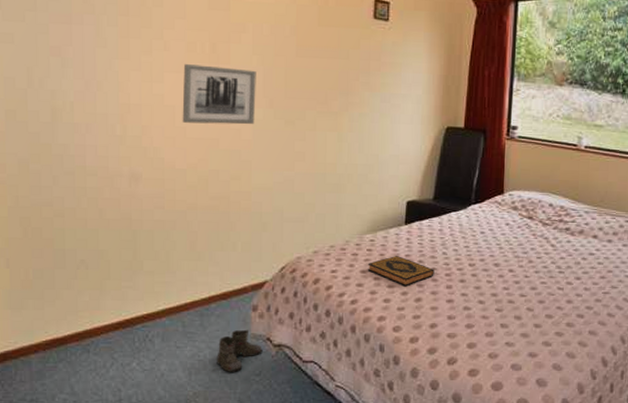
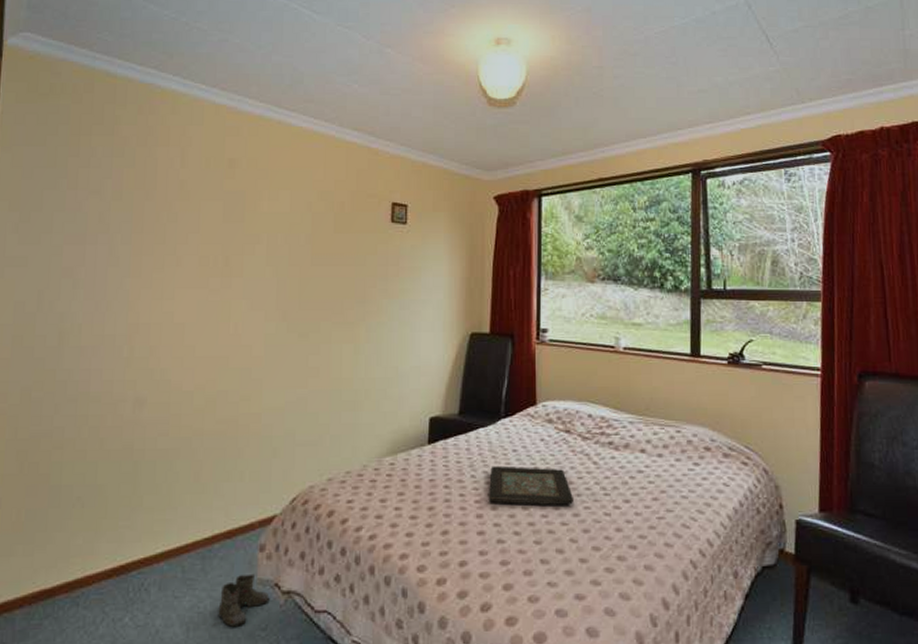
wall art: present [182,64,256,125] -> none [191,279,270,341]
hardback book: present [367,256,434,287] -> none [387,481,462,517]
decorative tray: none [458,245,532,280] -> present [489,465,573,505]

